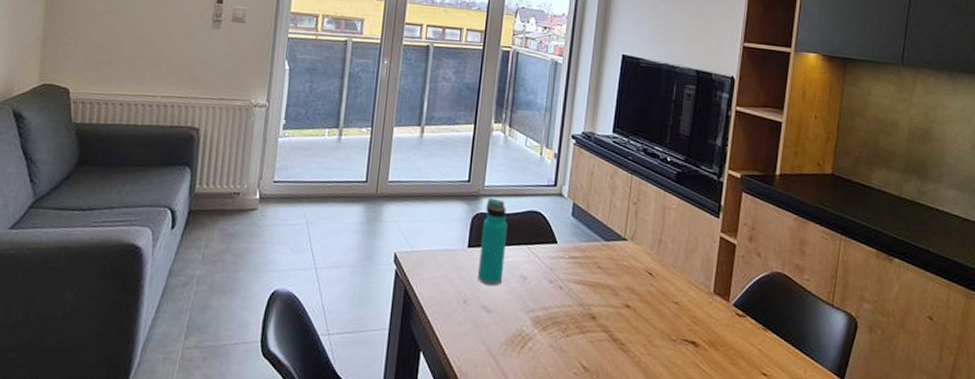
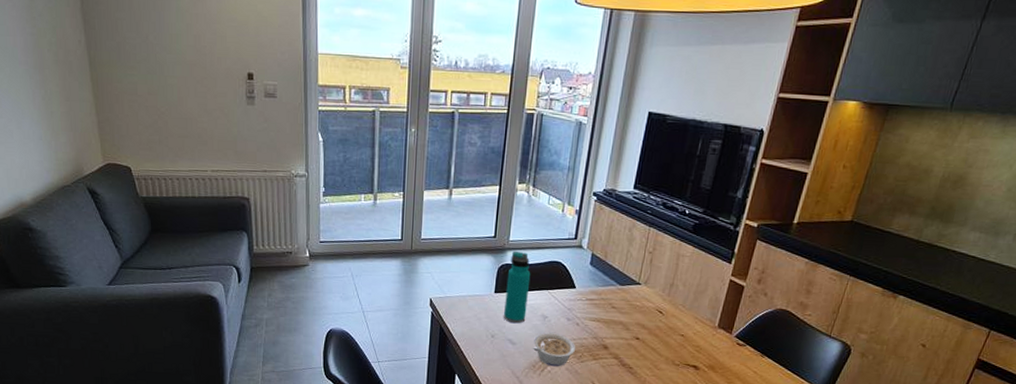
legume: none [510,298,560,343] -> present [532,333,576,367]

